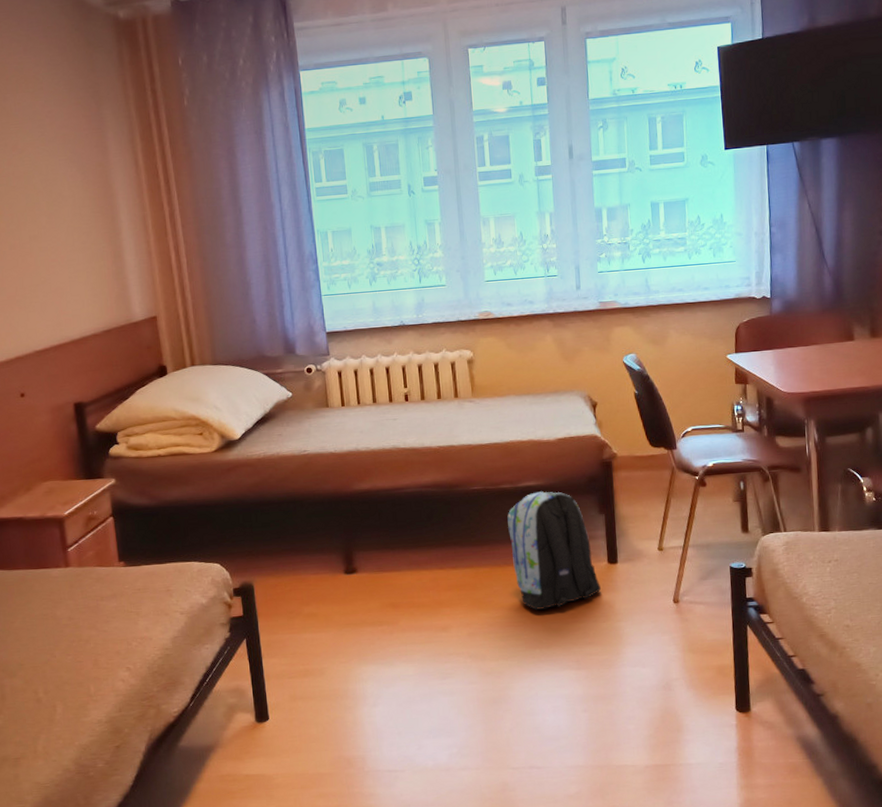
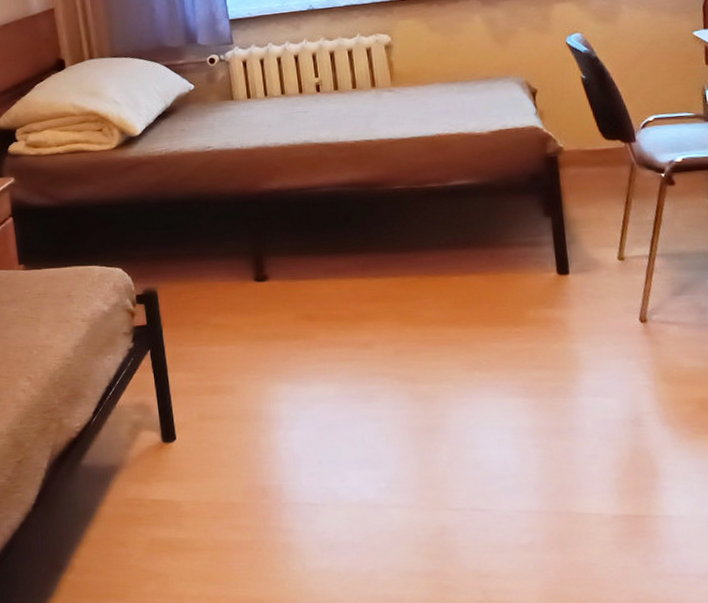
backpack: present [507,491,601,610] -> none [436,191,550,326]

